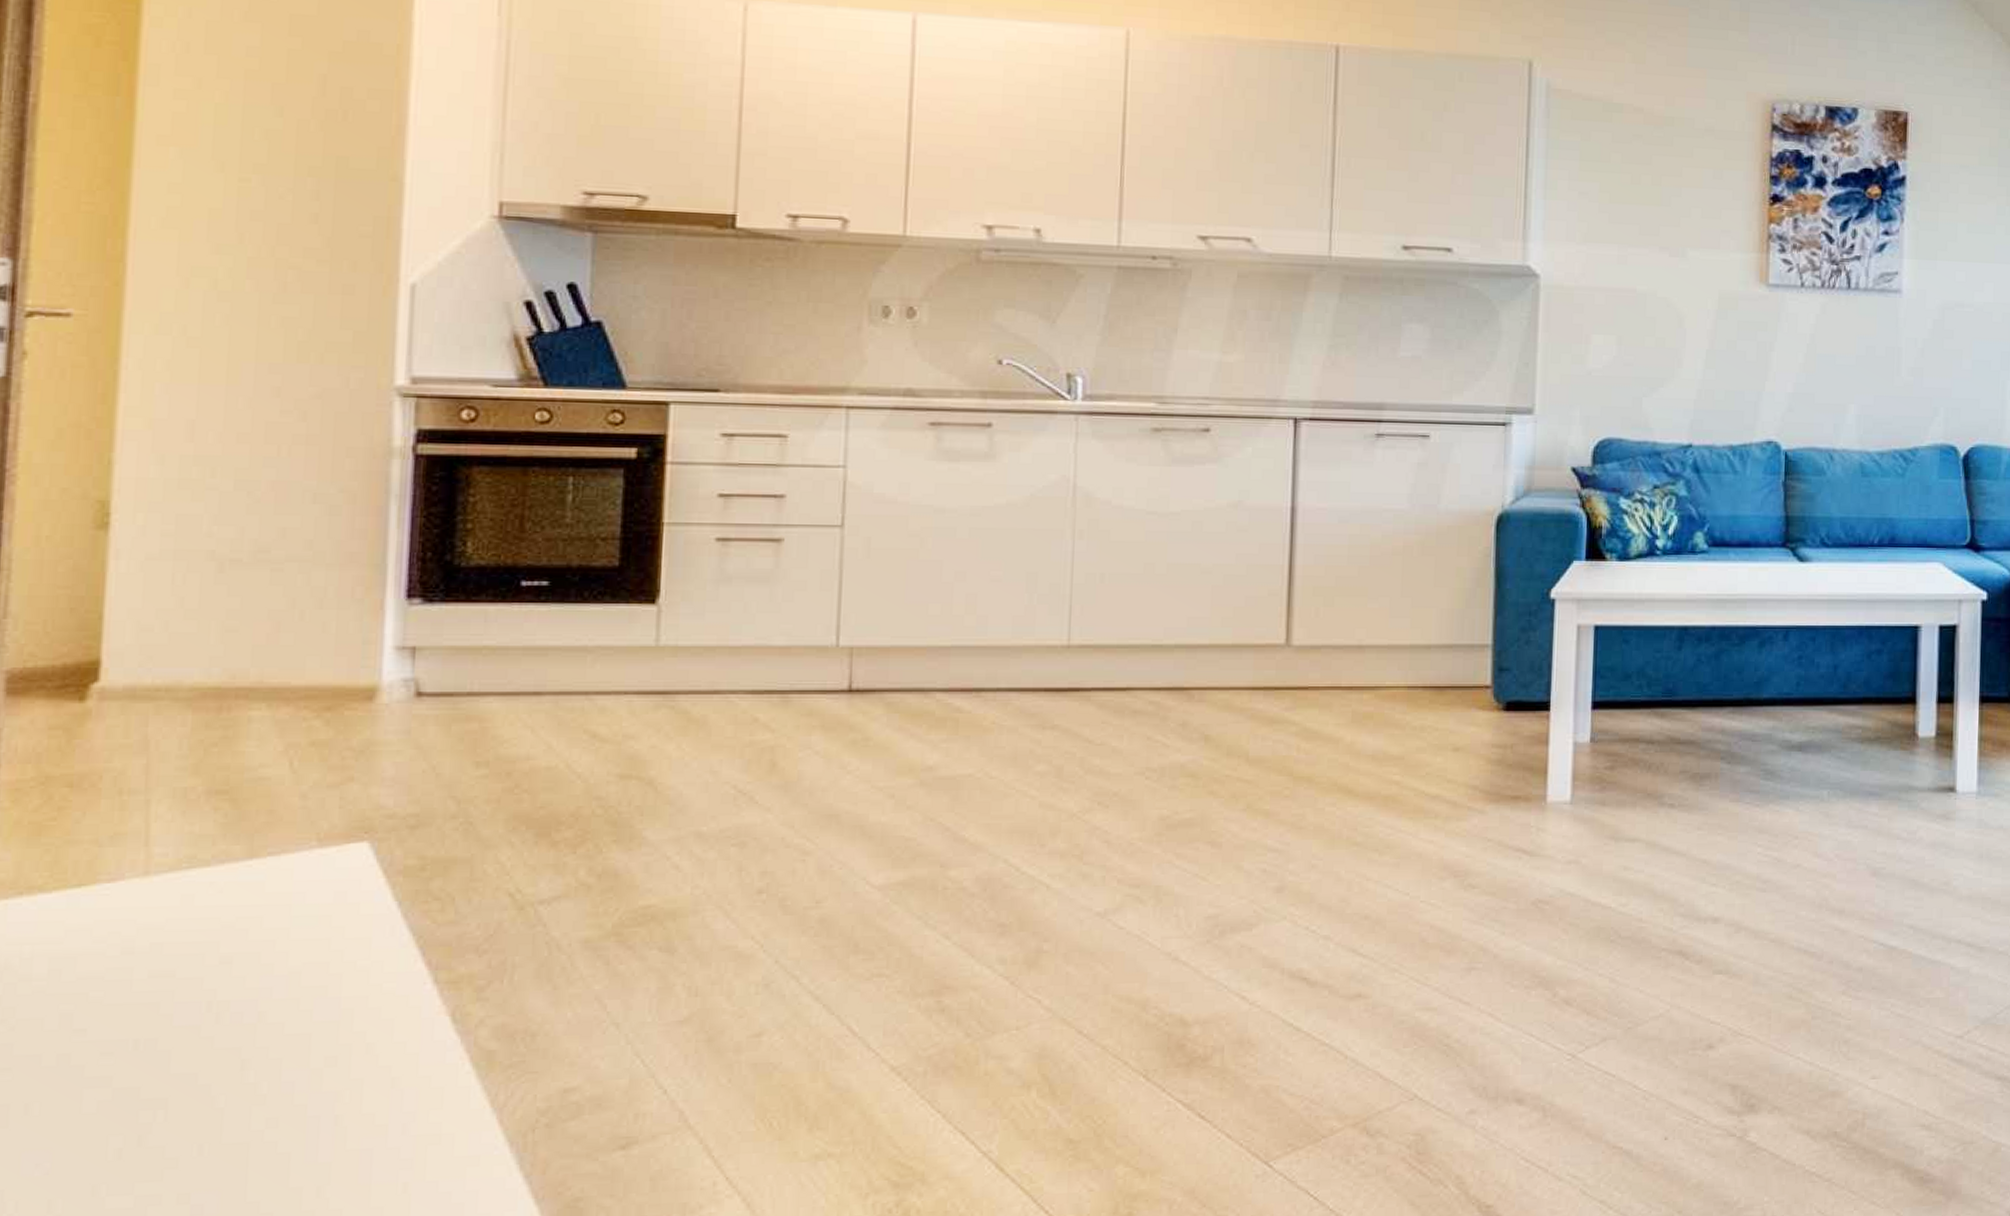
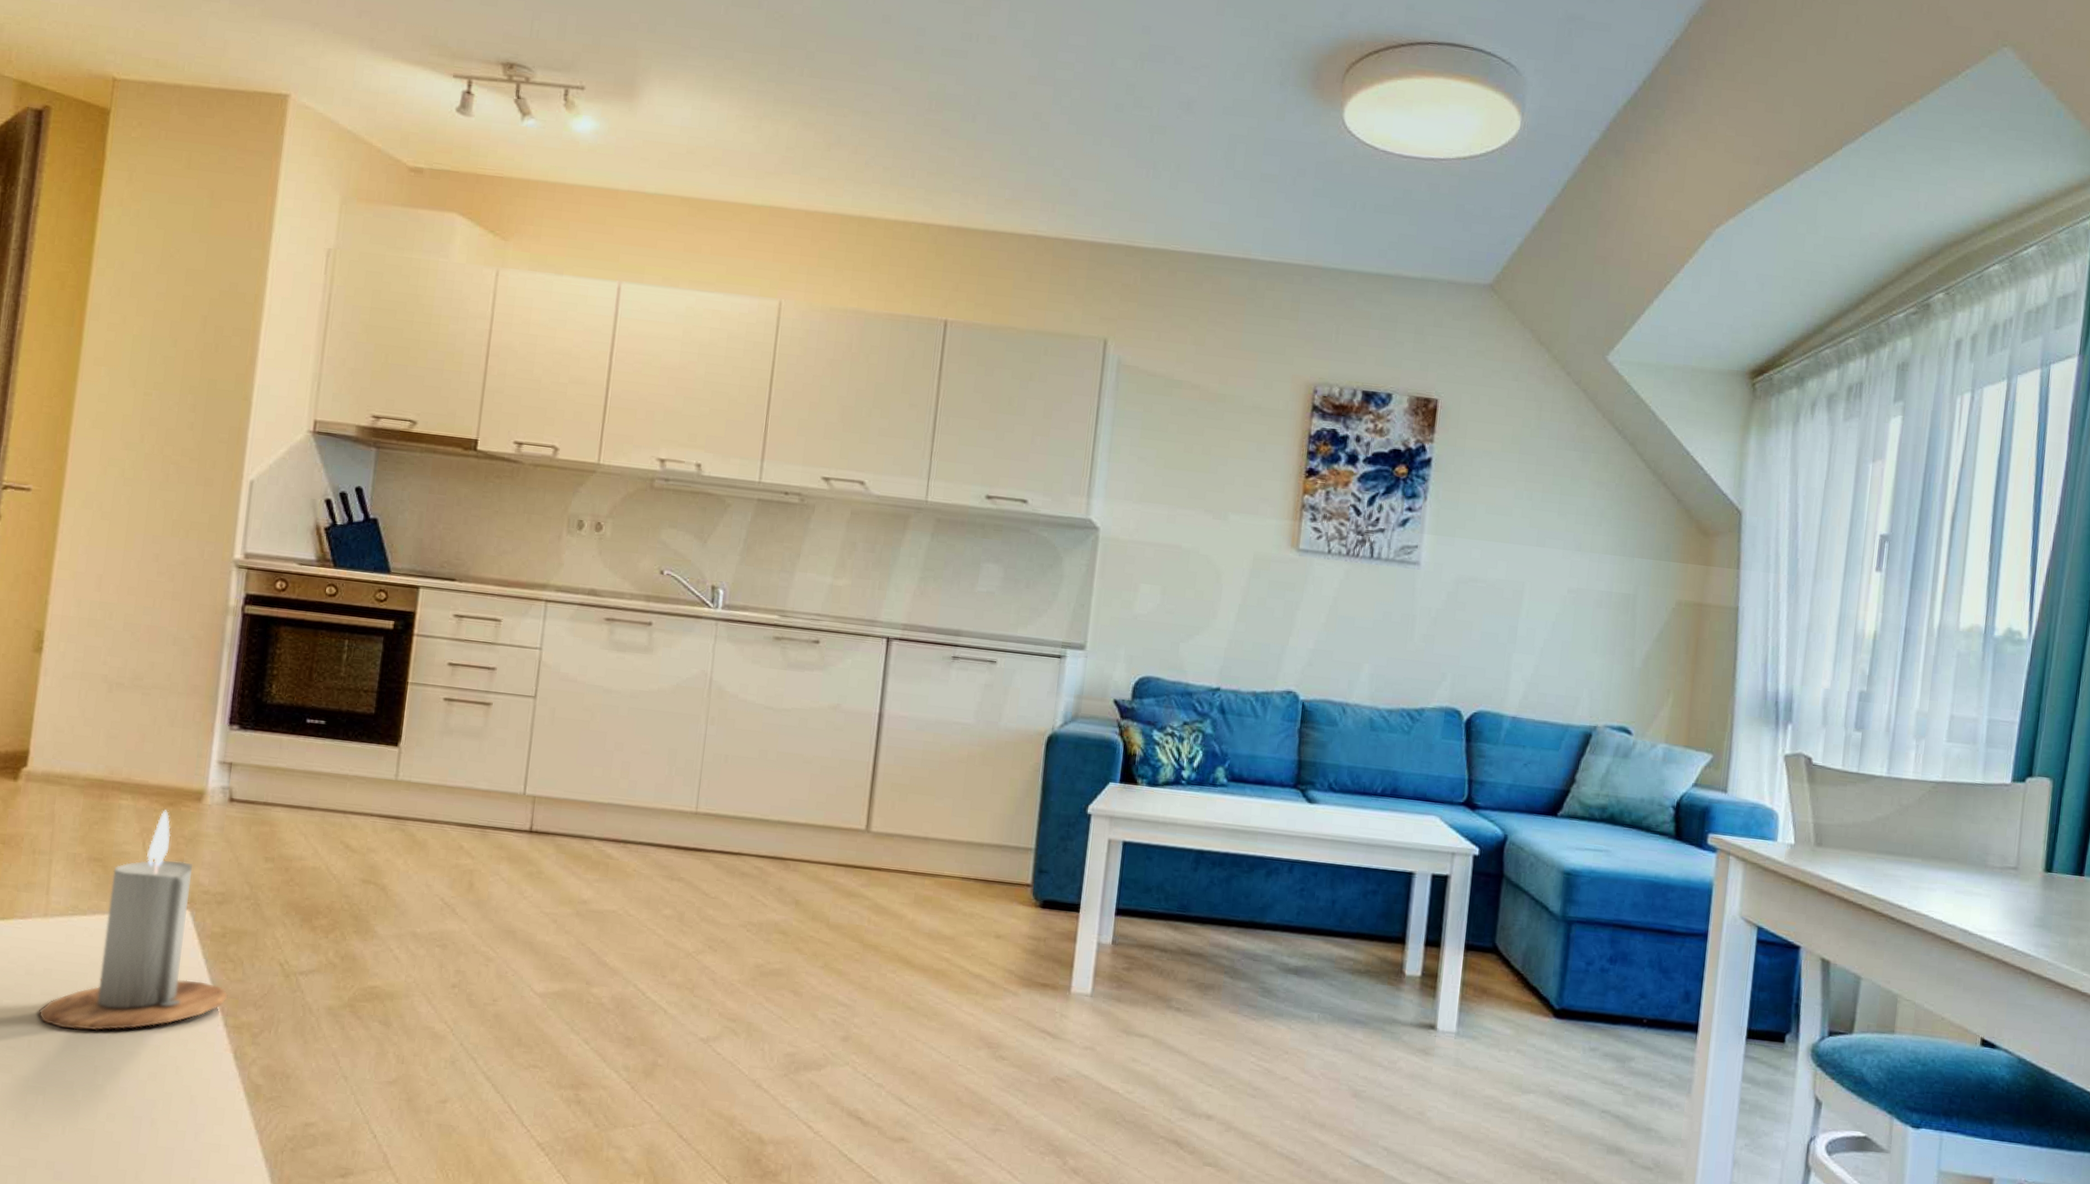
candle: none [147,717,436,1018] -> present [39,810,228,1031]

